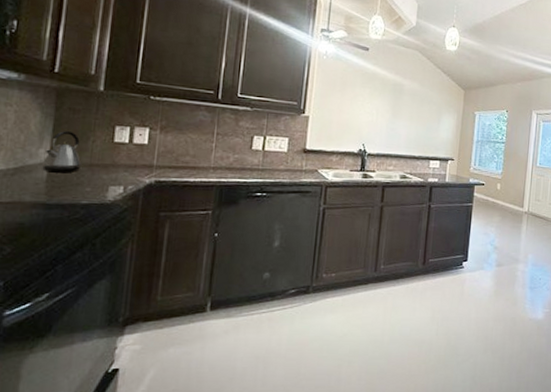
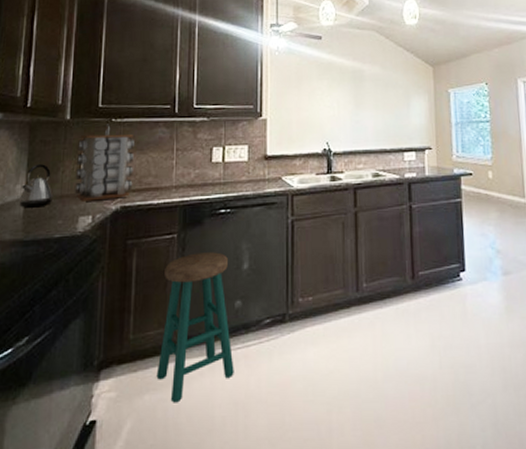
spice rack: none [105,100,173,174] -> present [74,123,134,202]
stool: none [182,229,261,356] -> present [156,252,234,403]

